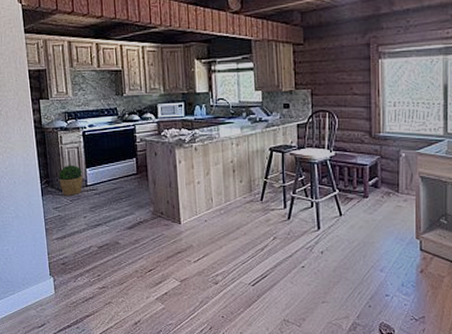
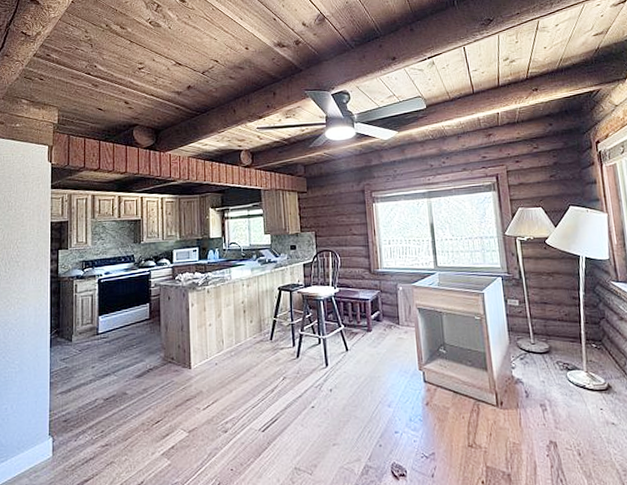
potted plant: present [58,165,83,197] -> none [70,313,94,347]

